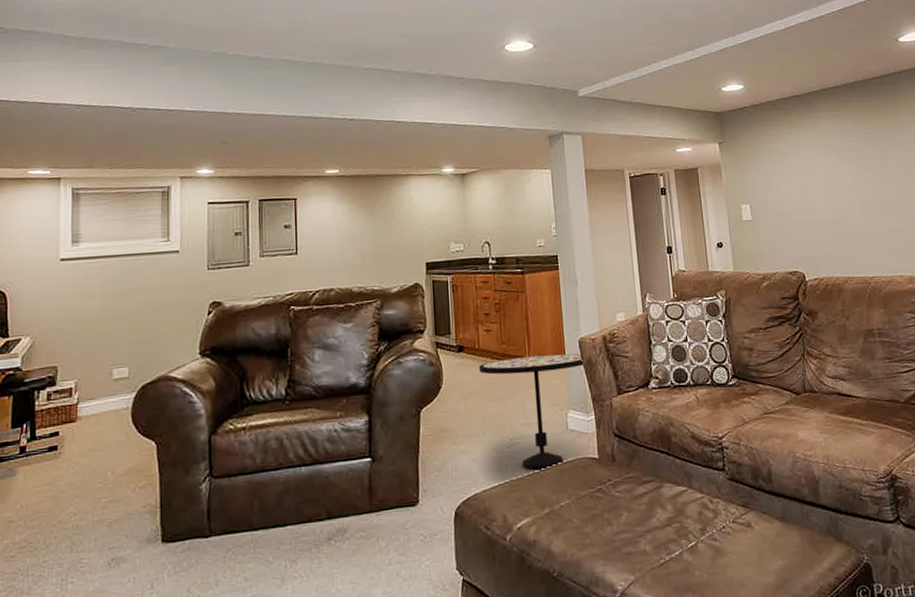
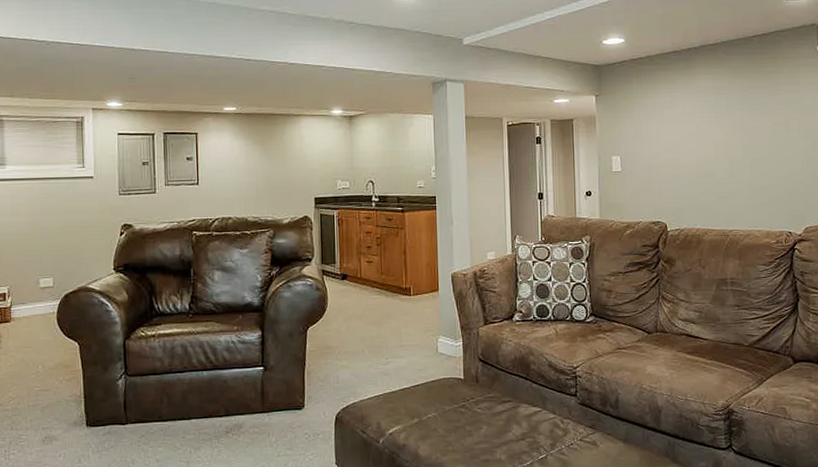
side table: present [479,353,583,470] -> none [361,286,454,385]

